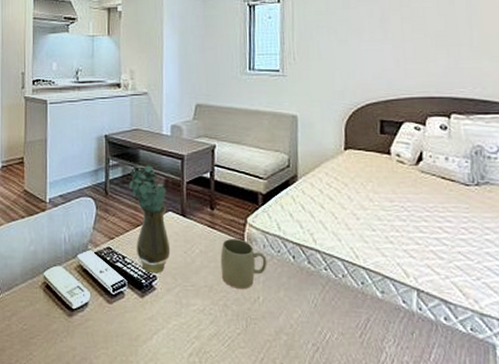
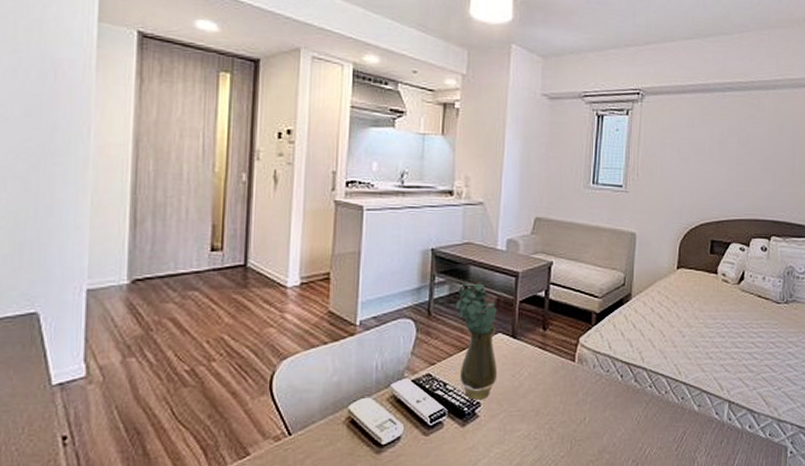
mug: present [220,238,267,289] -> none [549,359,596,411]

